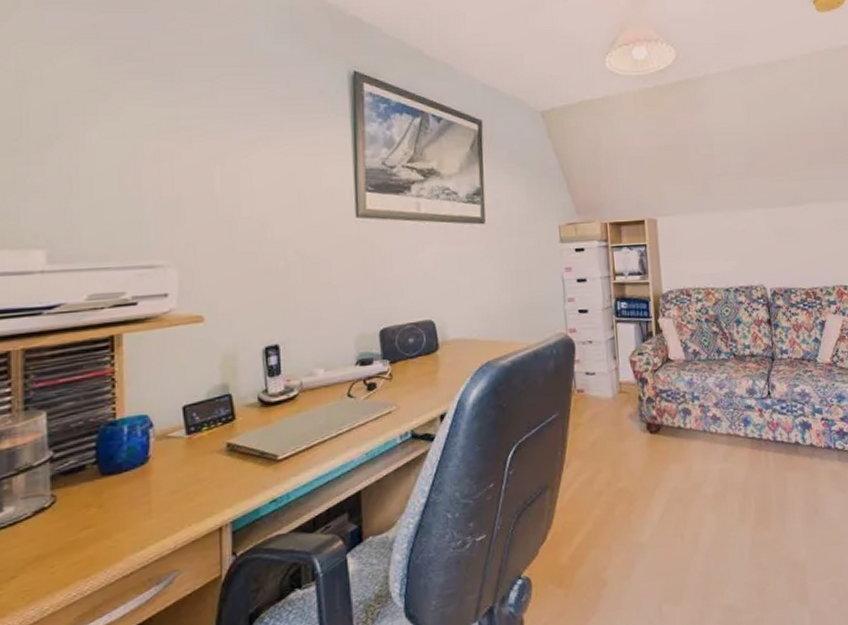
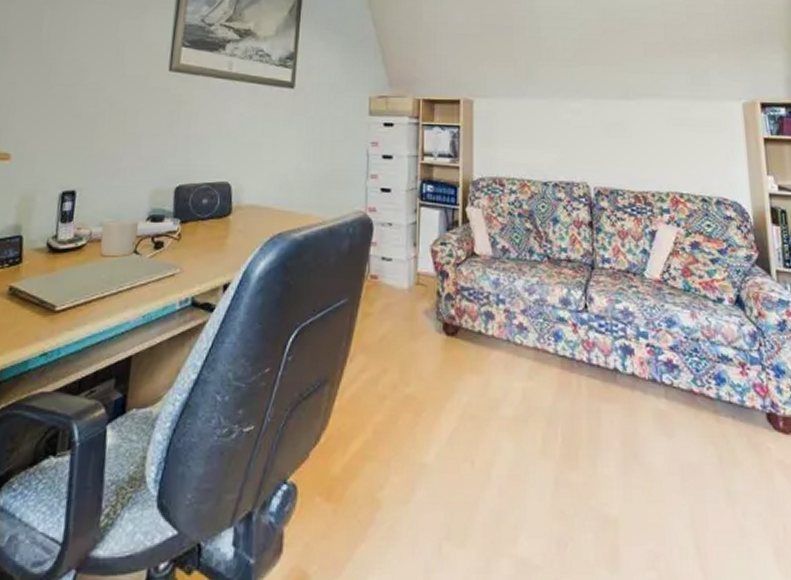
mug: none [311,366,349,404] -> present [99,219,140,257]

